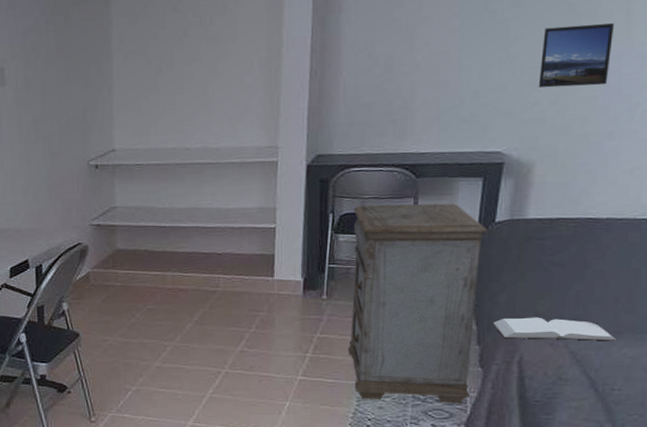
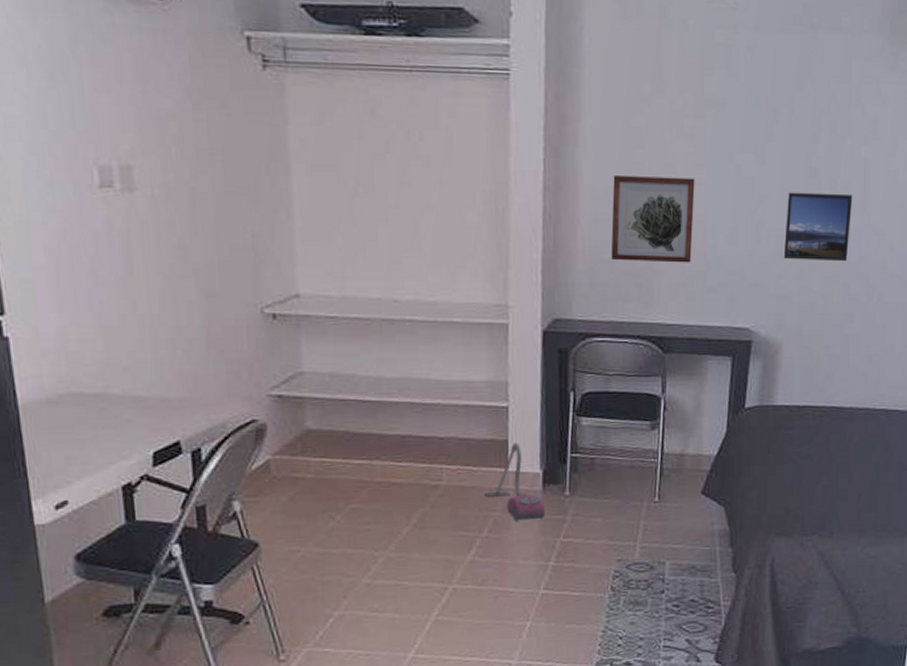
vacuum cleaner: none [253,256,305,320] -> present [484,442,546,521]
nightstand: present [347,203,488,404] -> none [594,382,738,615]
wall art: none [369,26,450,103] -> present [611,176,695,263]
book: present [493,317,616,341] -> none [745,515,860,540]

